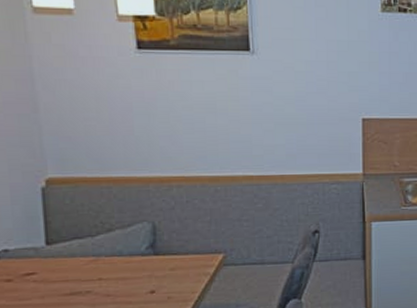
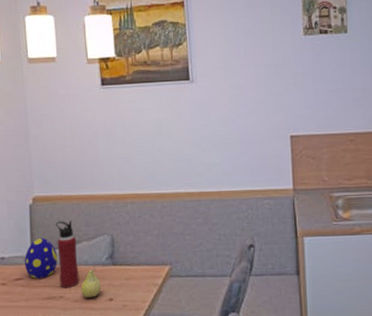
decorative egg: none [37,226,83,273] -> present [25,237,58,279]
water bottle: none [78,206,112,282] -> present [55,221,79,288]
fruit: none [114,258,140,291] -> present [81,268,101,297]

